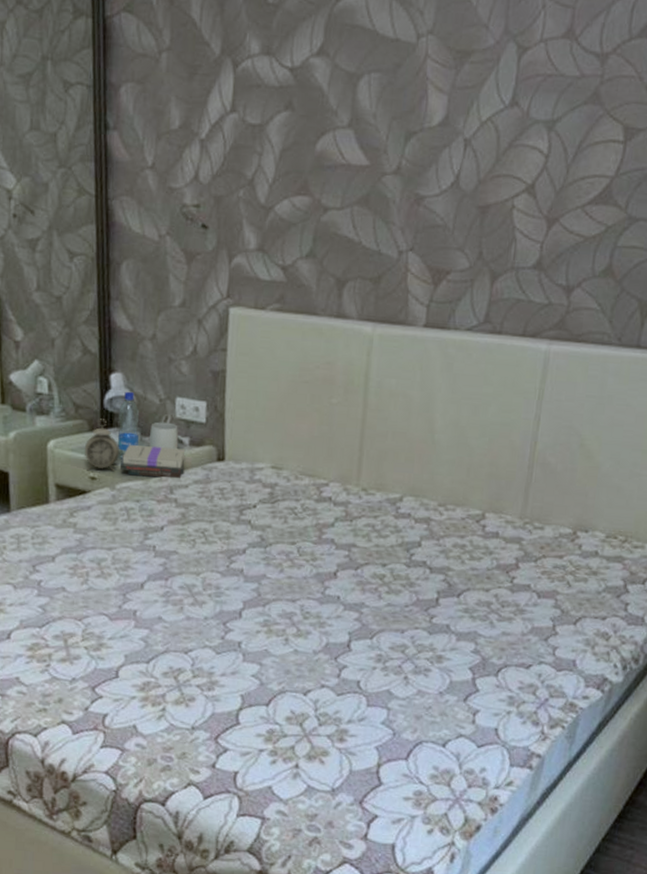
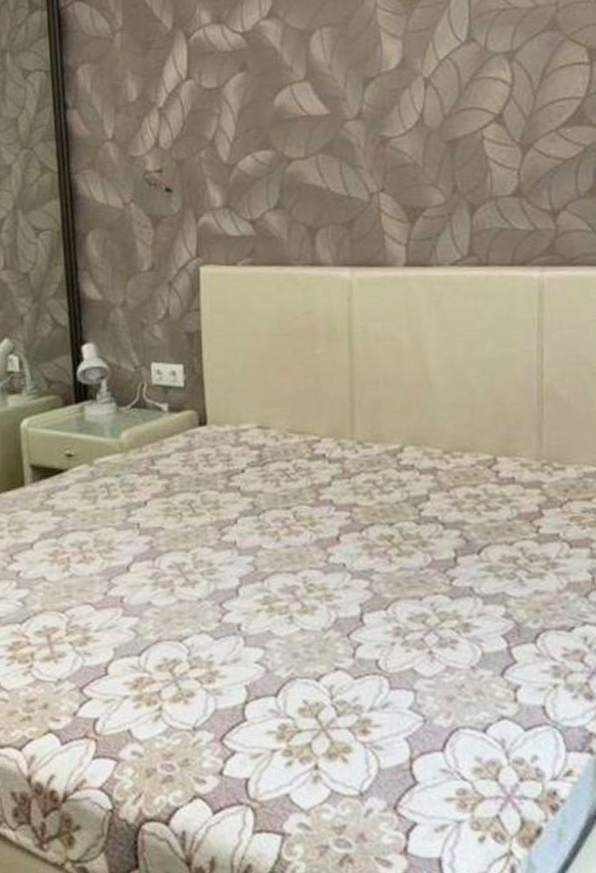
alarm clock: present [84,418,120,472] -> none [59,392,96,447]
bottle: present [117,391,140,460] -> none [92,361,115,433]
books: present [119,445,186,479] -> none [96,416,165,449]
mug: present [149,422,179,450] -> none [126,390,157,418]

